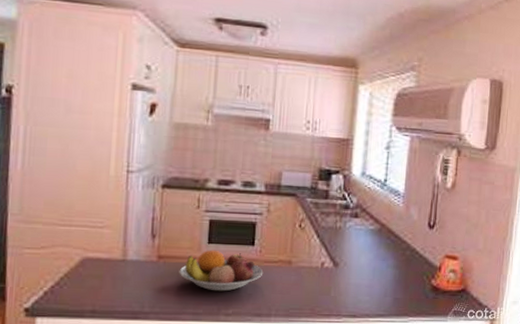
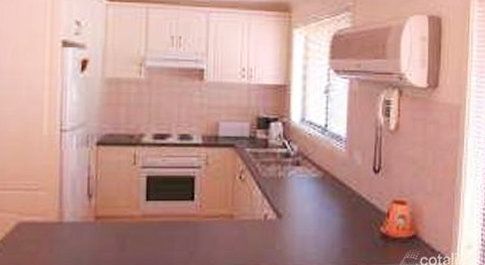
fruit bowl: present [179,250,264,292] -> none [117,207,205,251]

